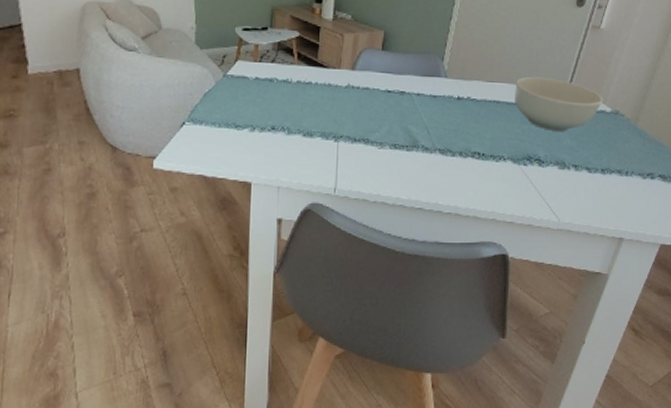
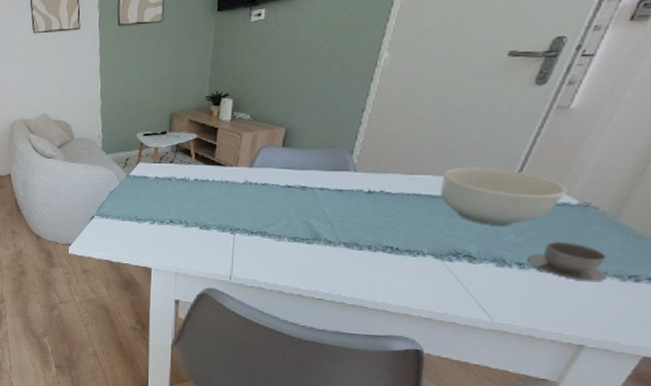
teacup: none [580,144,634,181] -> present [527,241,608,282]

